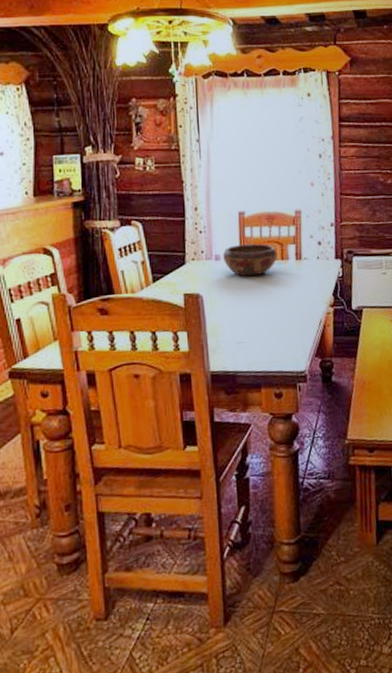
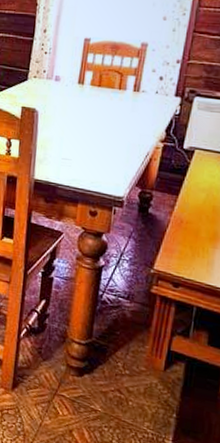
decorative bowl: present [223,244,278,277] -> none [63,69,116,101]

